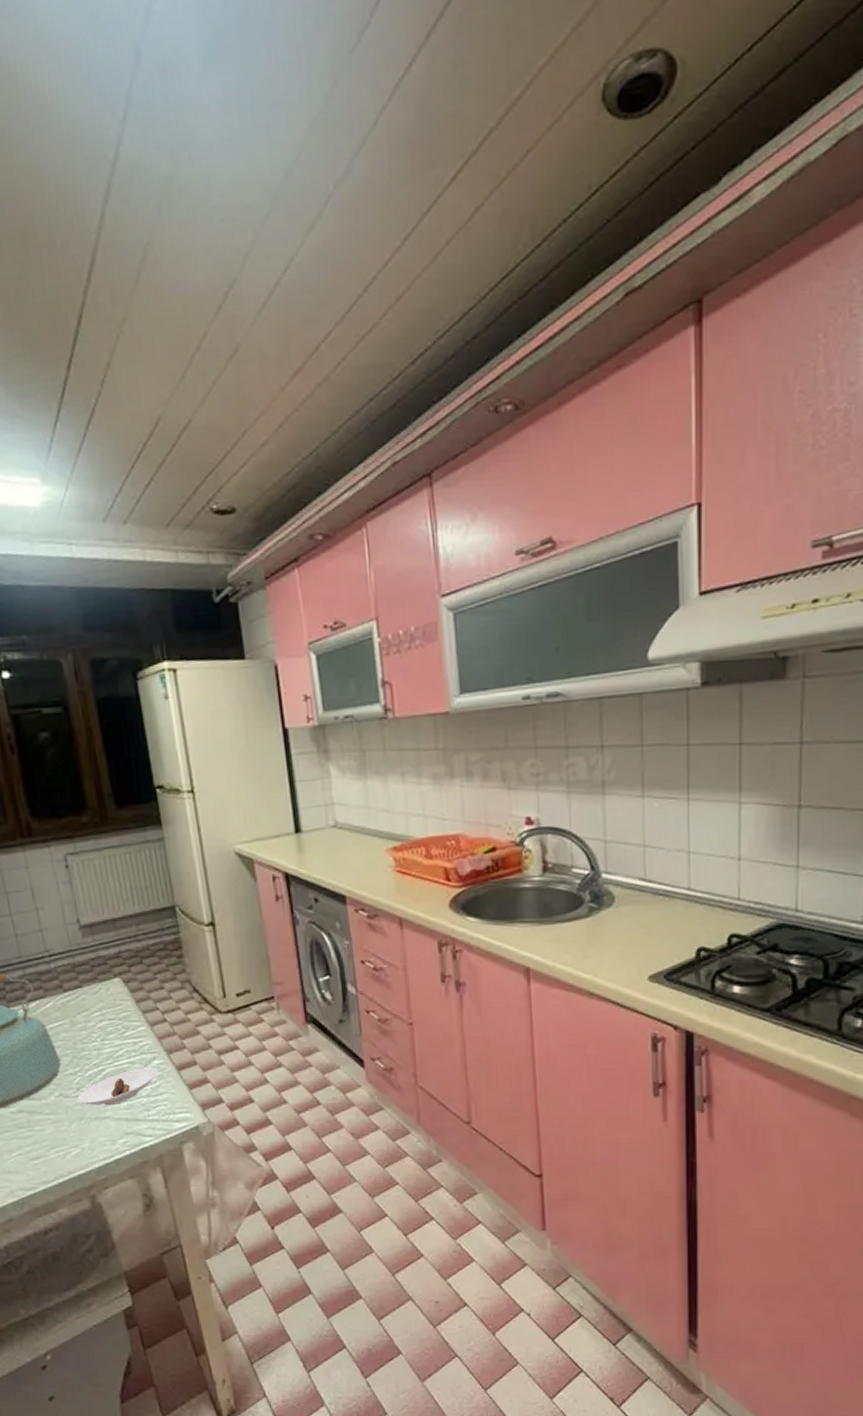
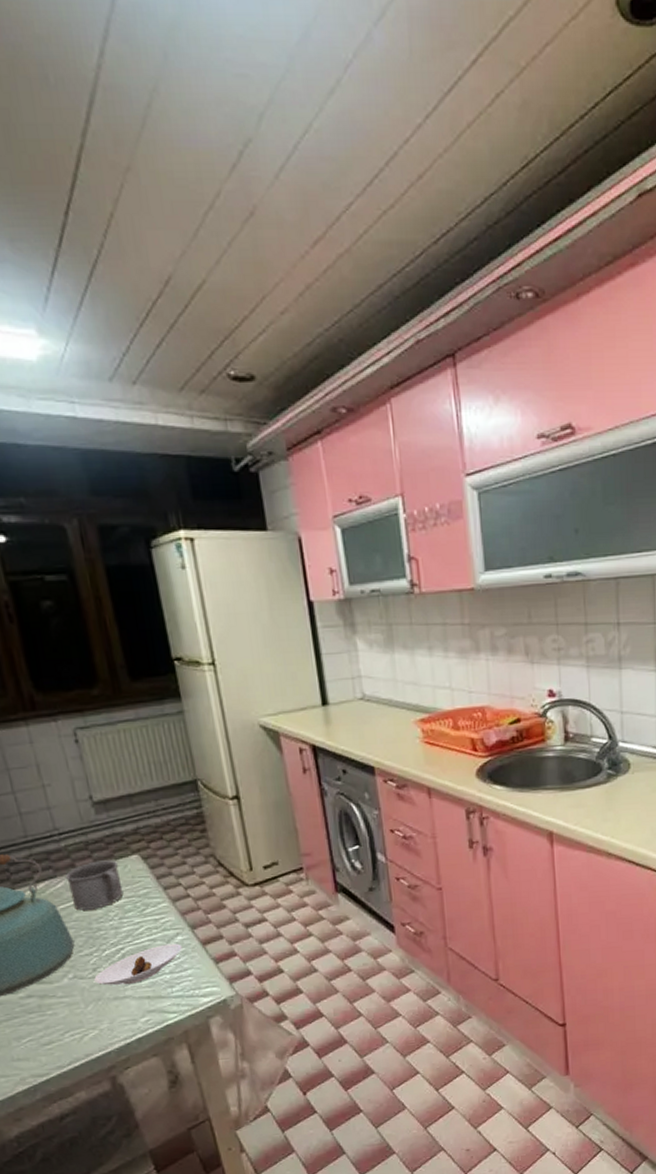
mug: none [54,982,106,1030] -> present [65,860,124,910]

